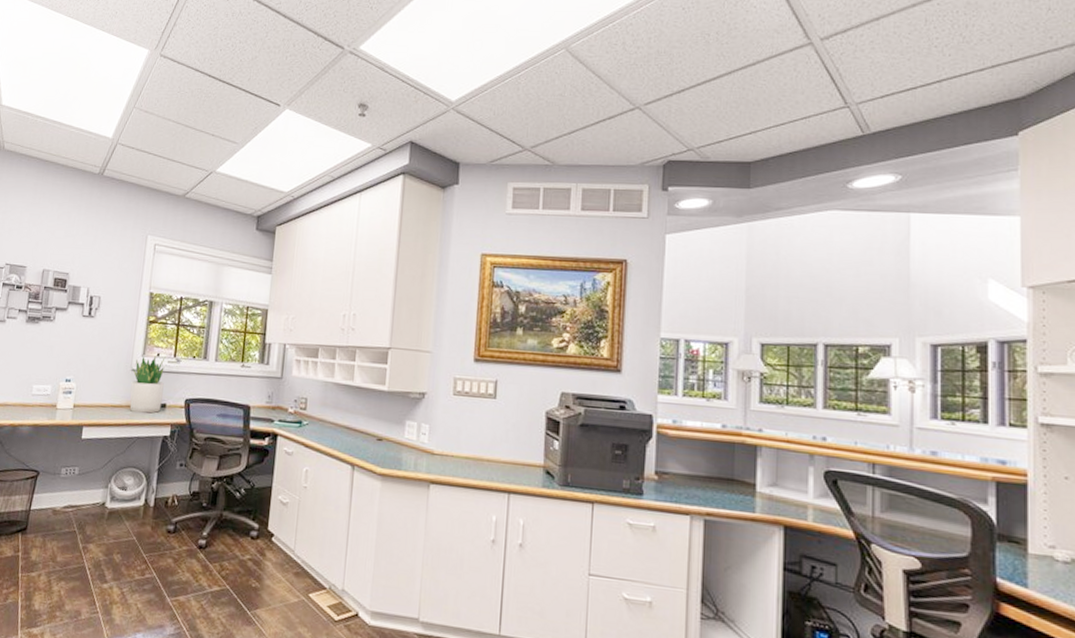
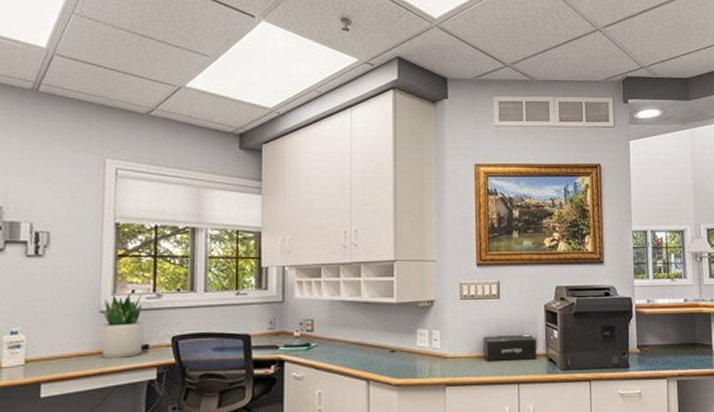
box: none [473,437,534,471] -> present [483,335,537,363]

